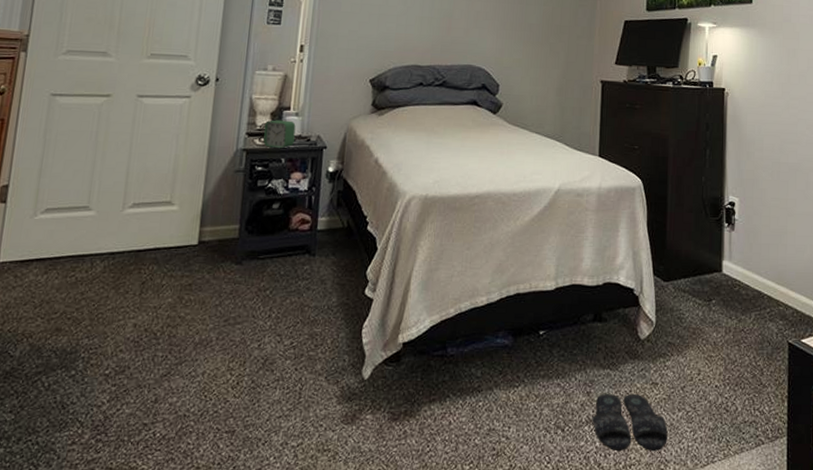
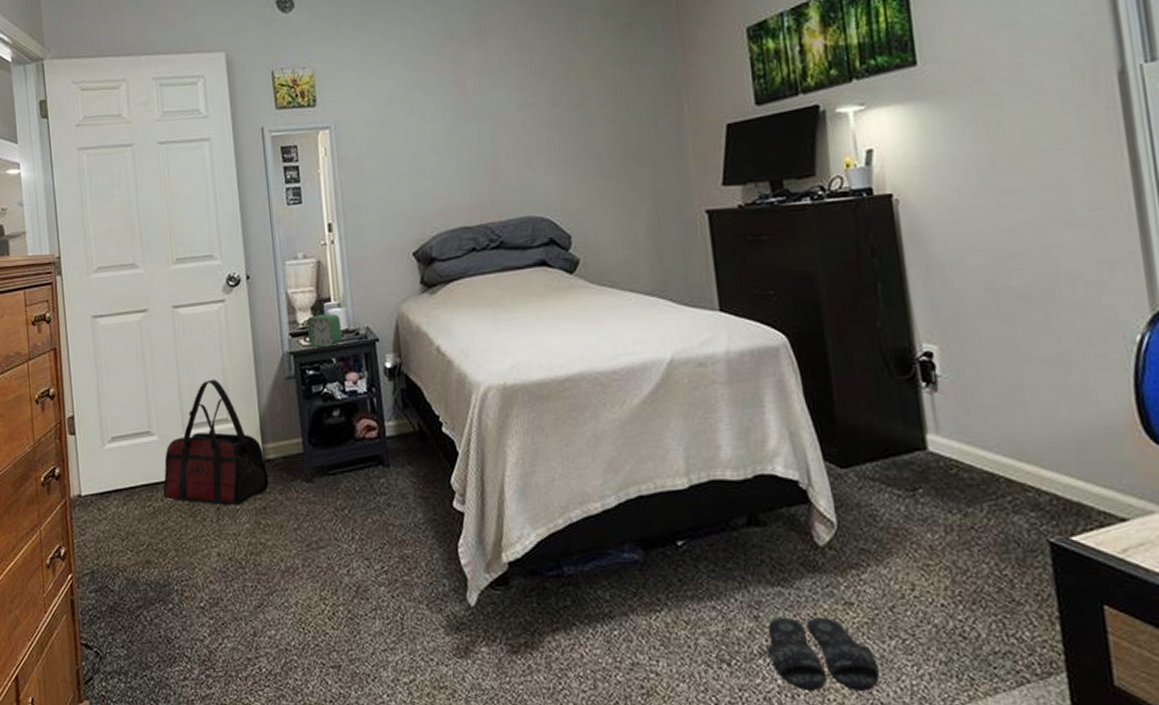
duffel bag: none [89,164,200,281] -> present [163,379,269,506]

